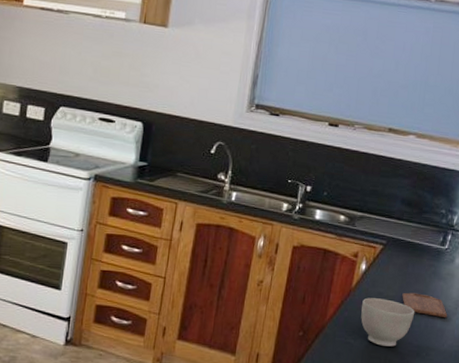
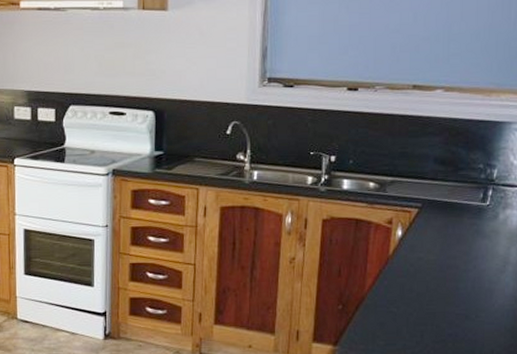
bowl: present [361,297,415,347] -> none [402,263,460,312]
cutting board: present [402,292,448,318] -> none [444,254,496,277]

